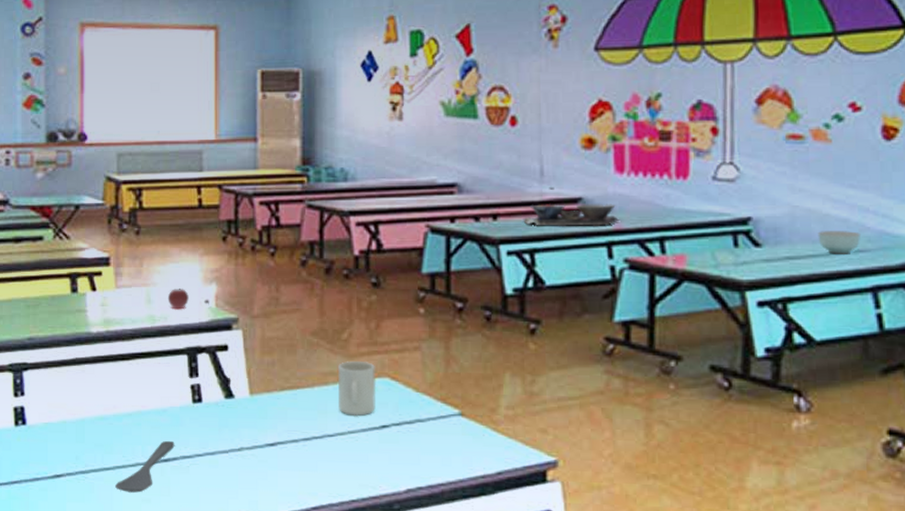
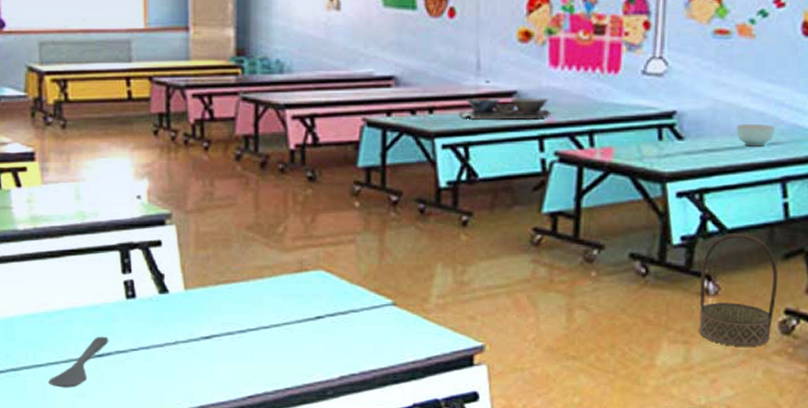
apple: present [167,287,189,310] -> none [97,183,120,206]
cup: present [338,361,377,416] -> none [273,255,312,307]
basket: none [790,346,878,470] -> present [698,234,779,347]

